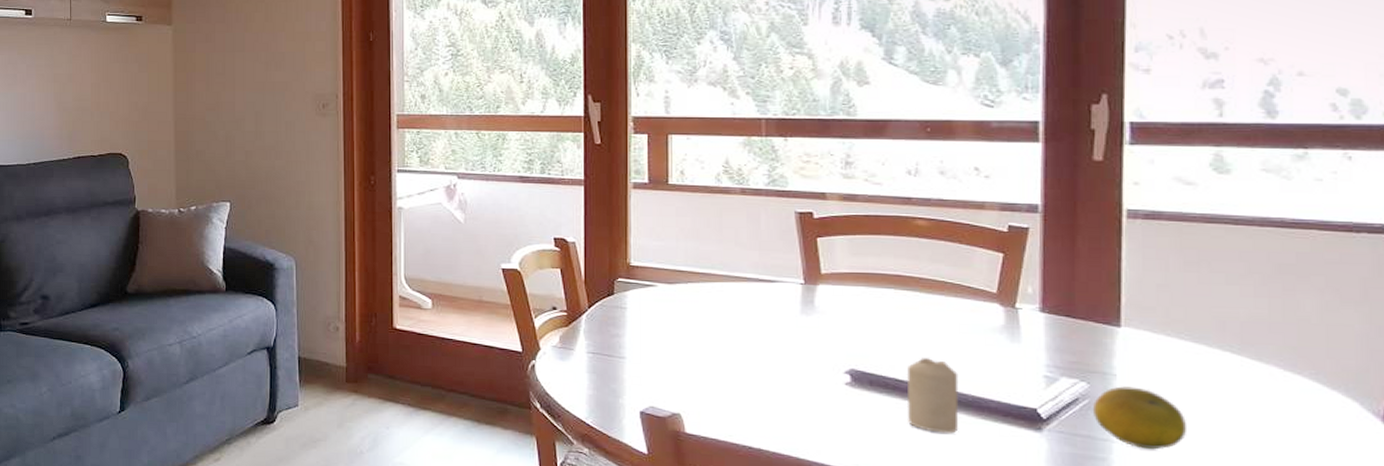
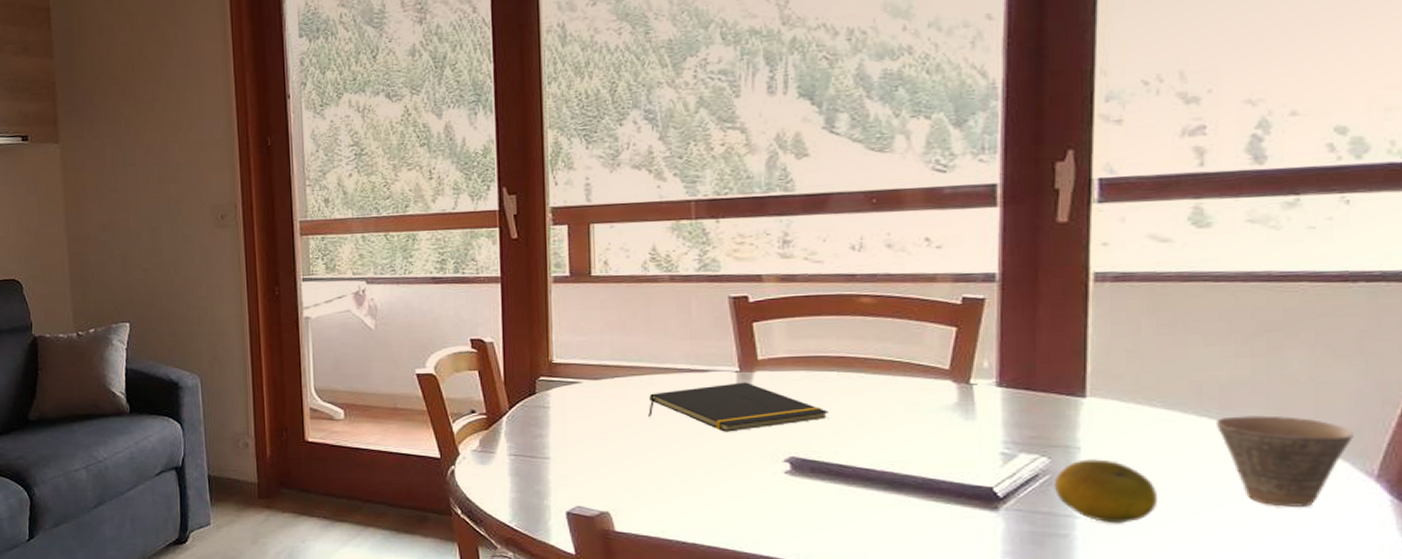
notepad: none [719,294,887,342] -> present [648,382,829,432]
candle: present [906,358,959,433] -> none [850,441,908,518]
cup: none [1237,352,1361,443] -> present [1215,415,1354,507]

